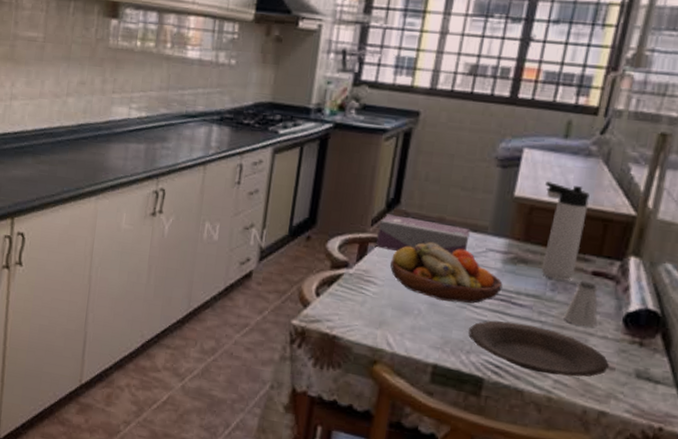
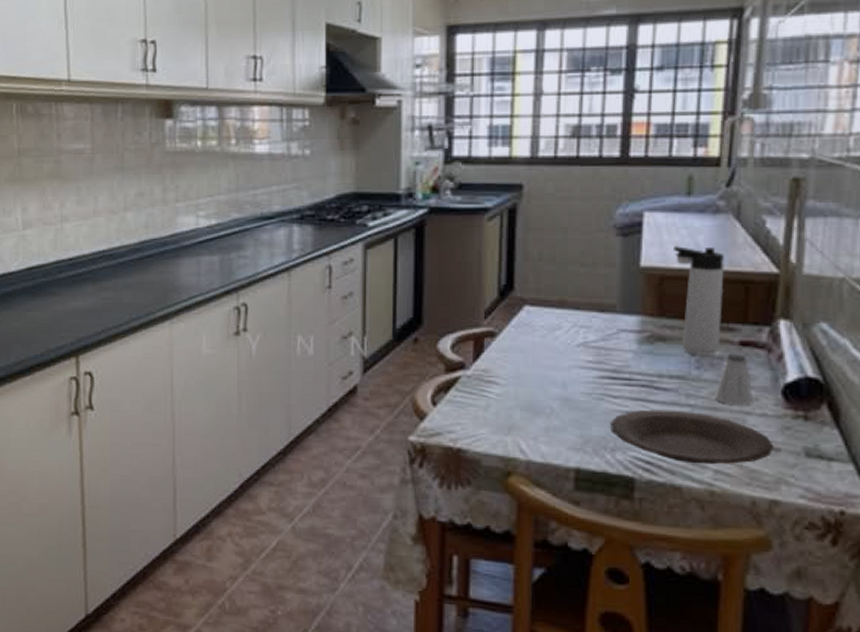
tissue box: present [376,214,470,255] -> none [493,303,597,343]
fruit bowl: present [390,242,503,304] -> none [512,329,641,395]

